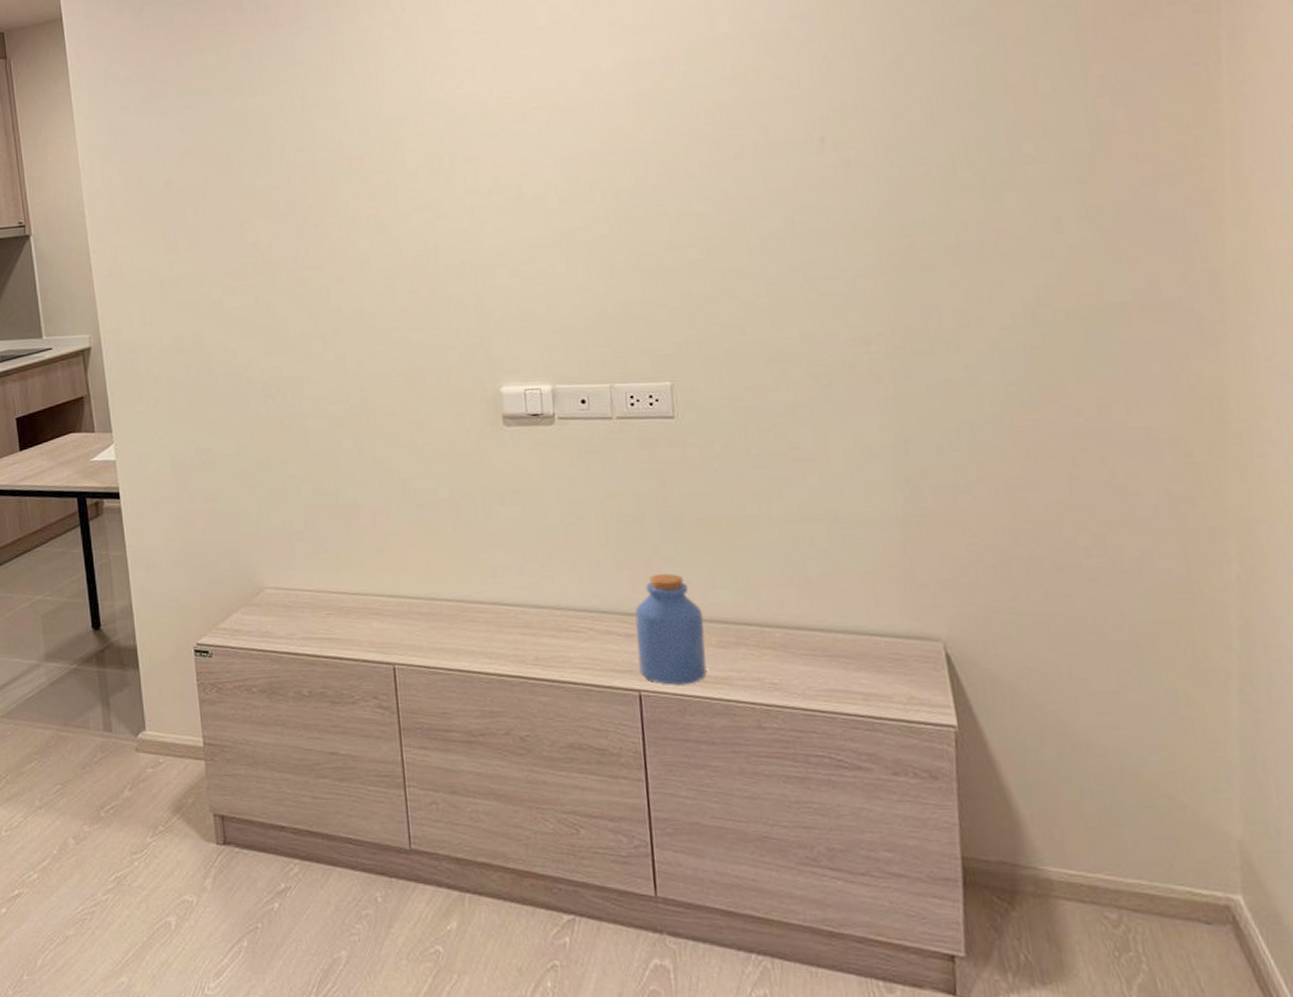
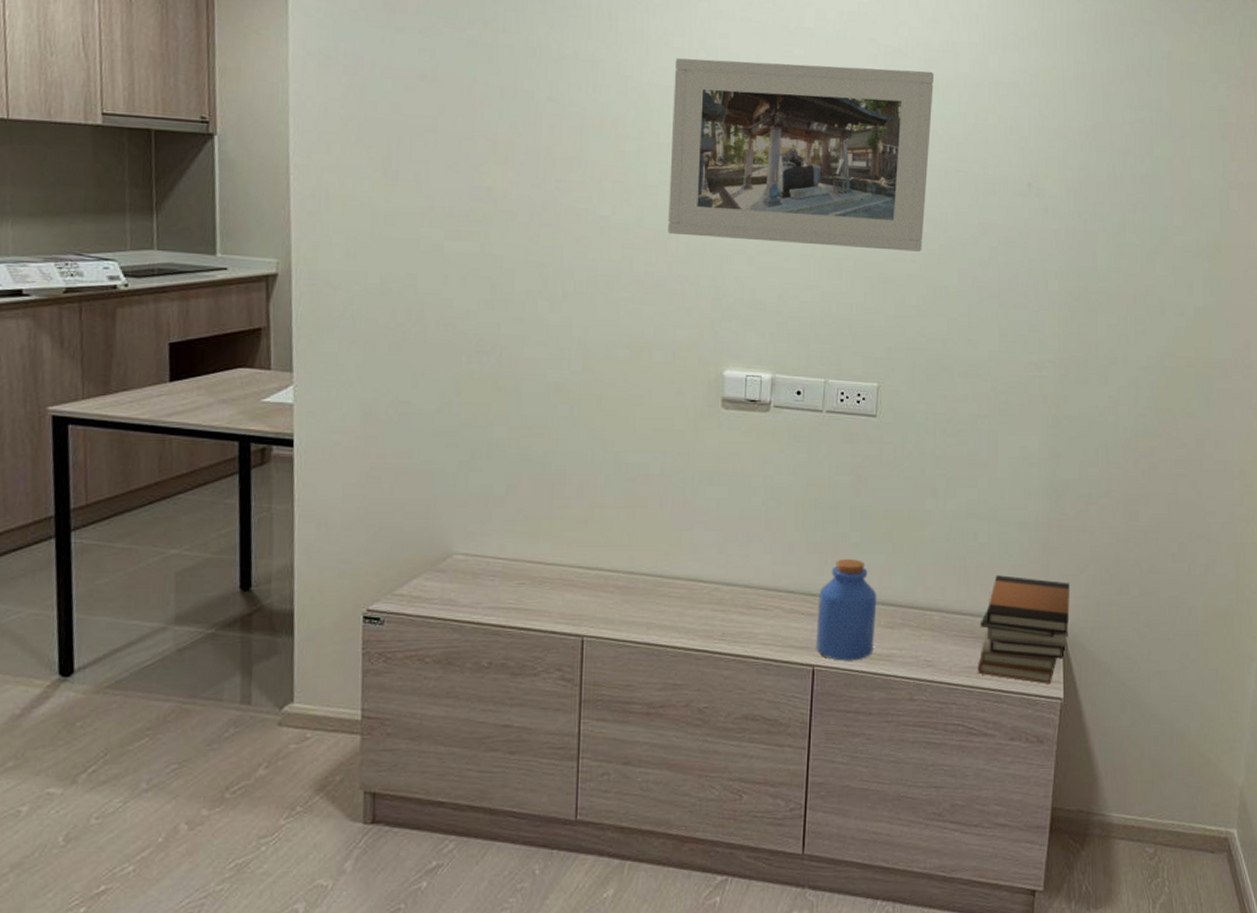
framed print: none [411,40,702,258] -> present [668,58,934,252]
book stack: none [833,583,953,709] -> present [978,575,1070,684]

